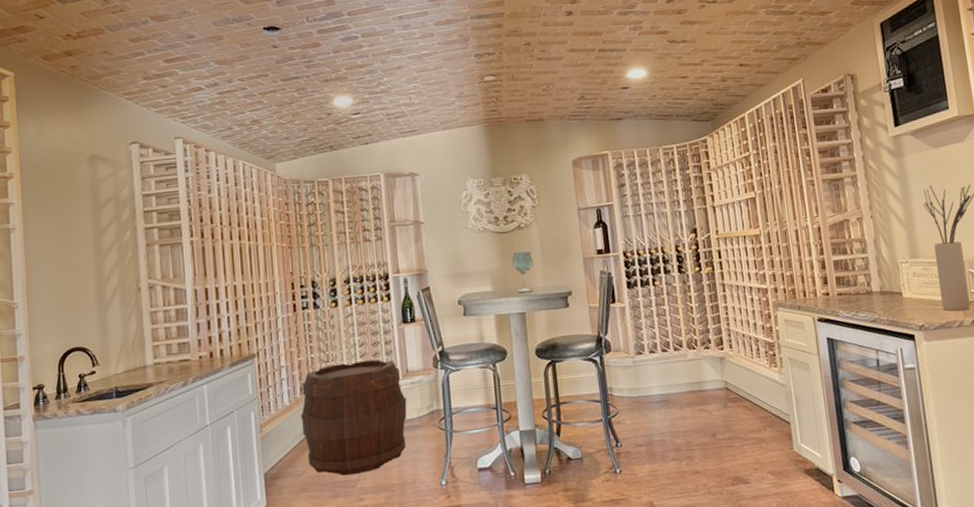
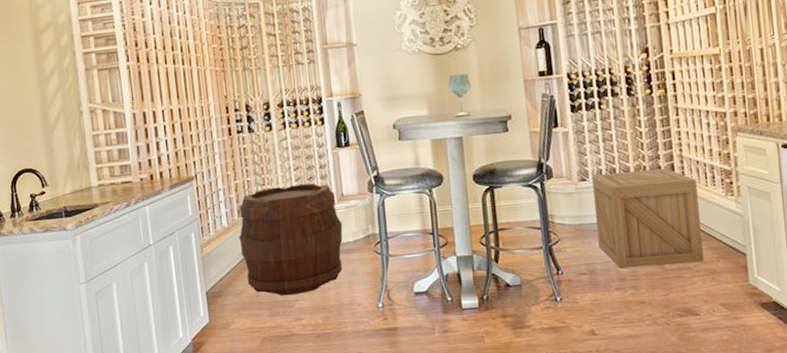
wooden crate: none [647,341,752,439] -> present [592,167,704,269]

